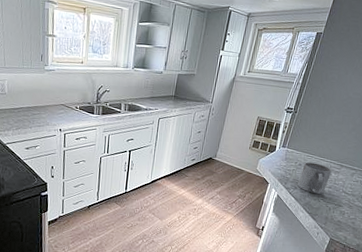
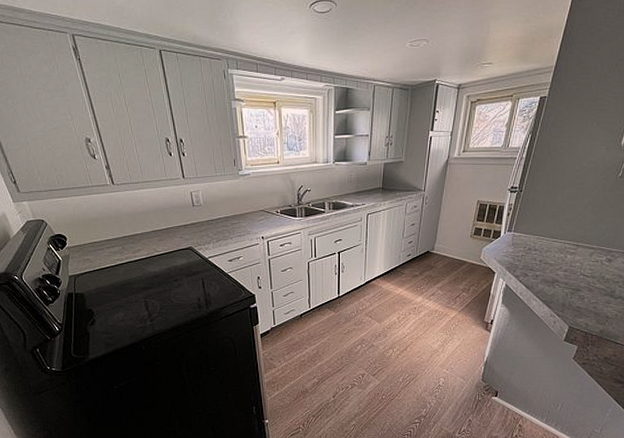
mug: present [298,162,332,195] -> none [528,245,567,280]

